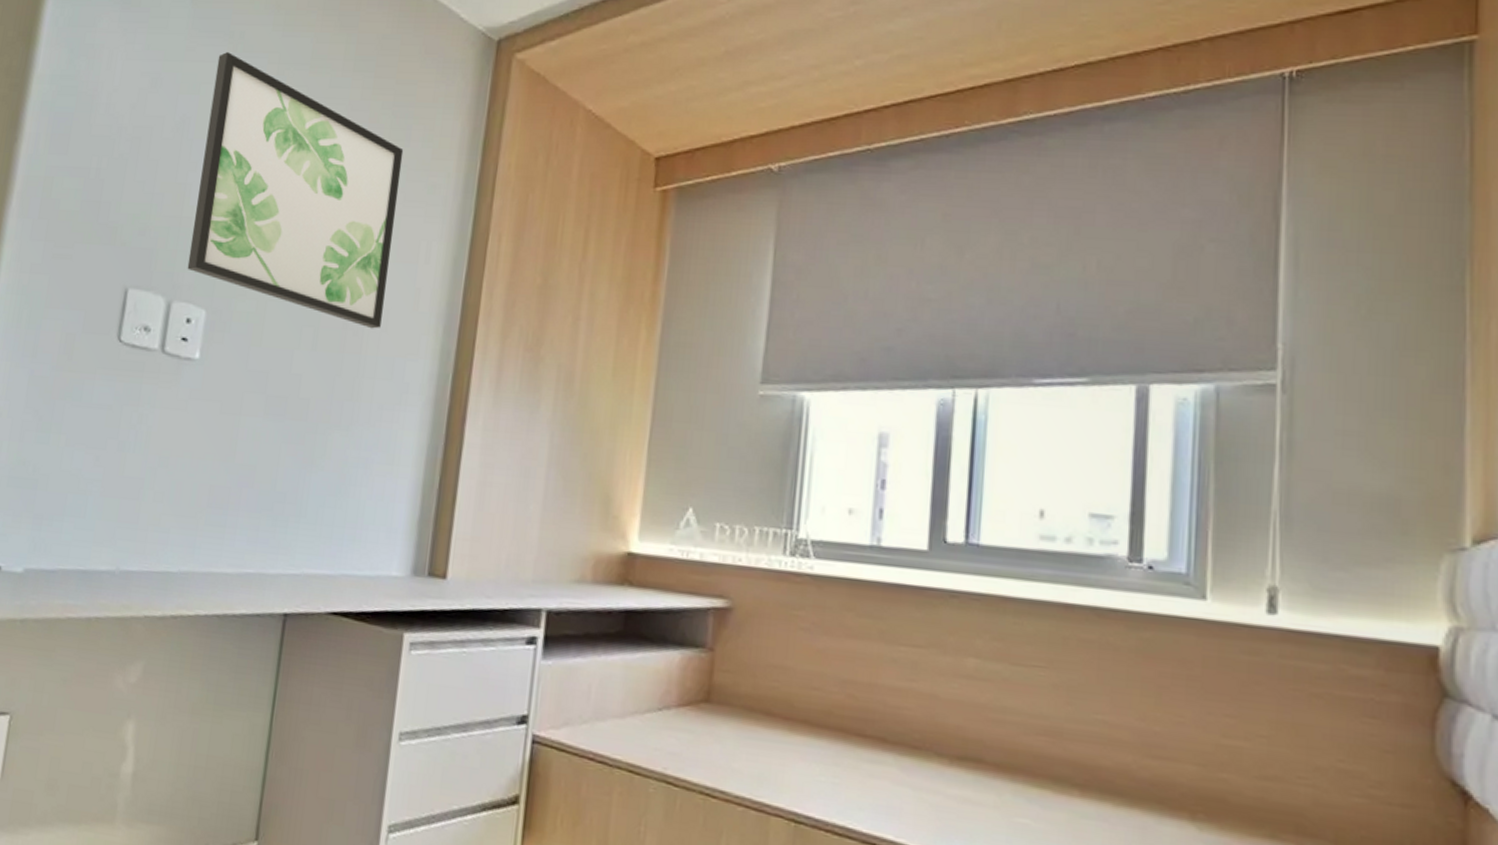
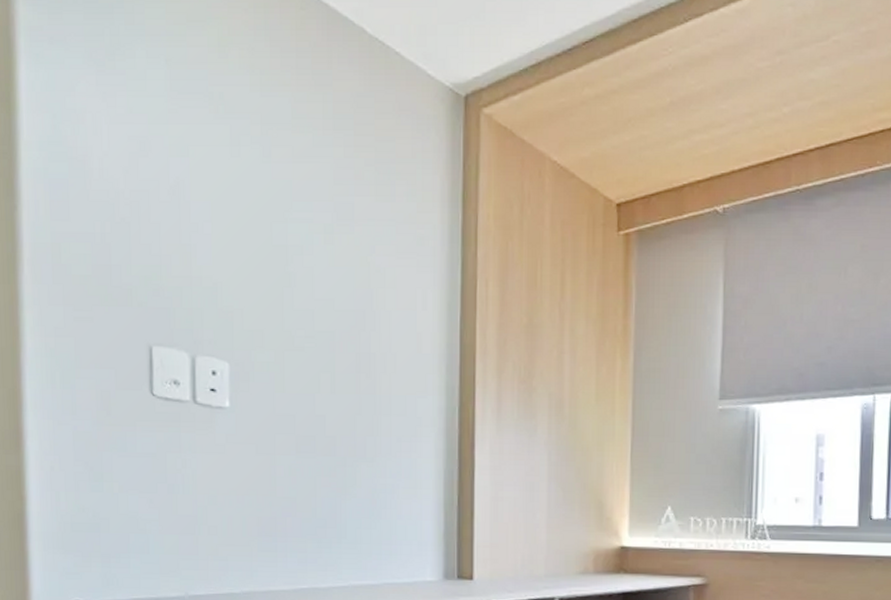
wall art: present [187,52,404,329] -> none [201,114,391,371]

